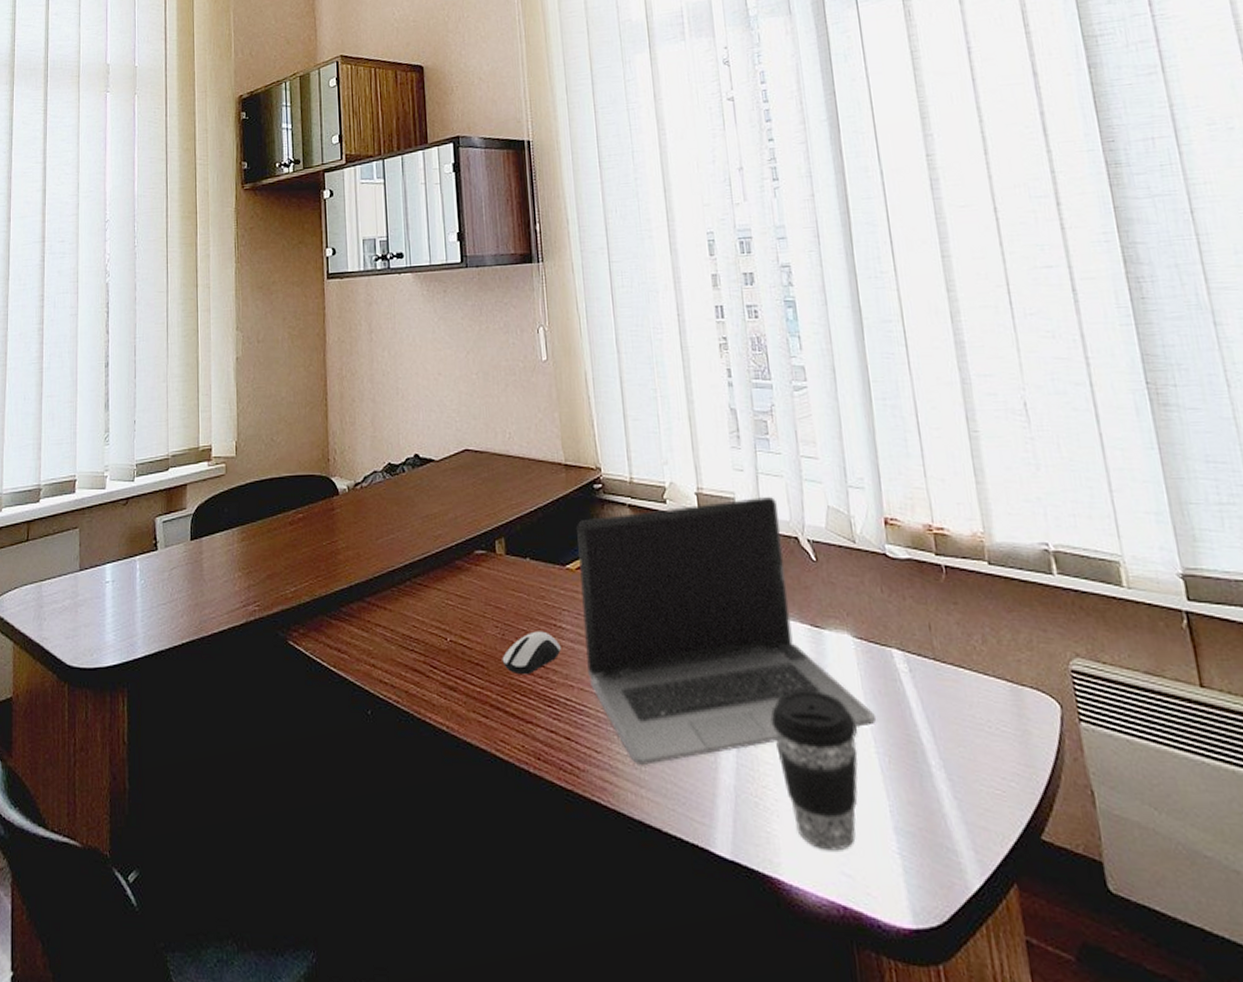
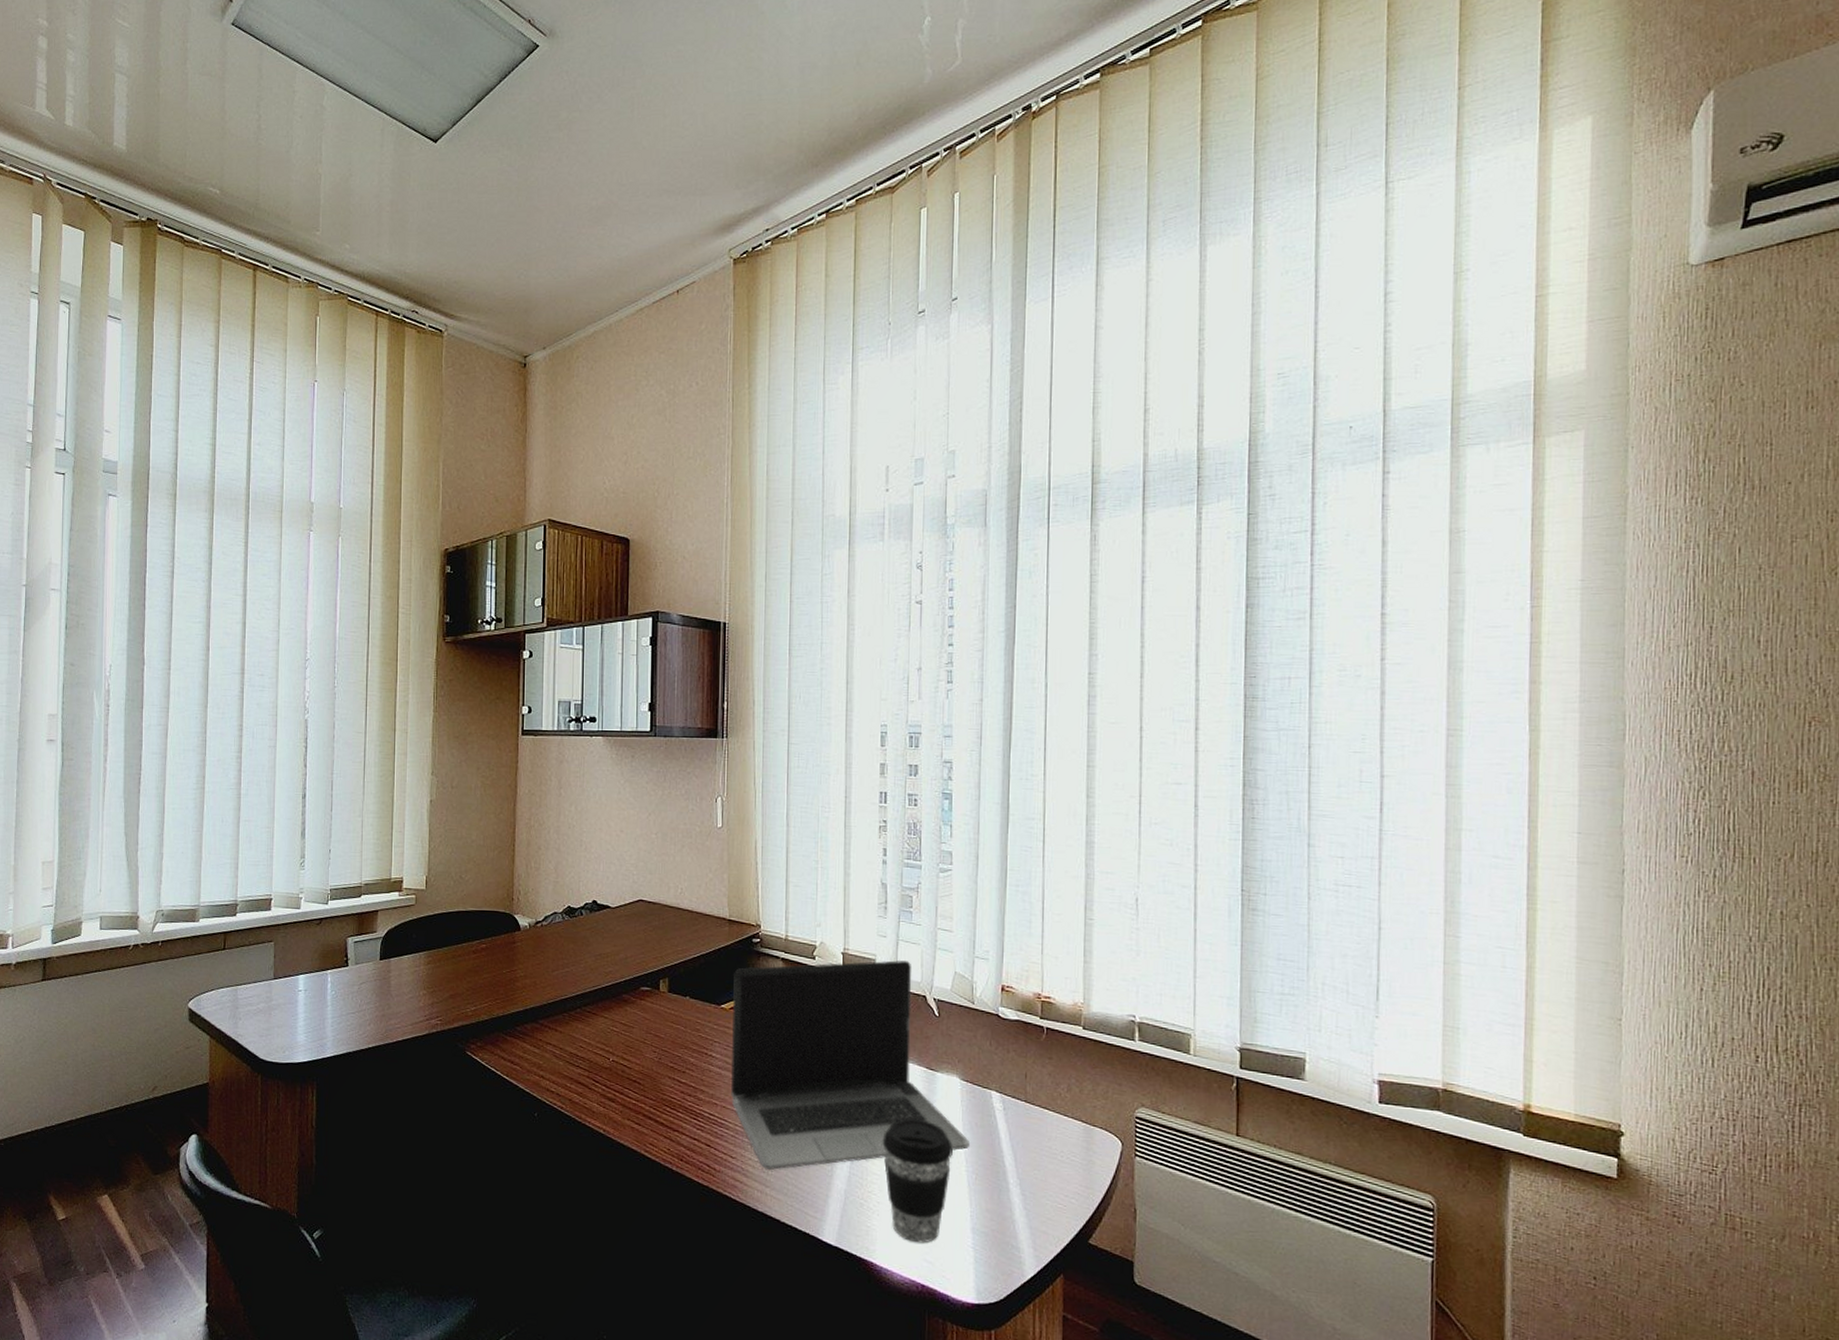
computer mouse: present [502,631,561,675] -> none [657,1057,710,1093]

